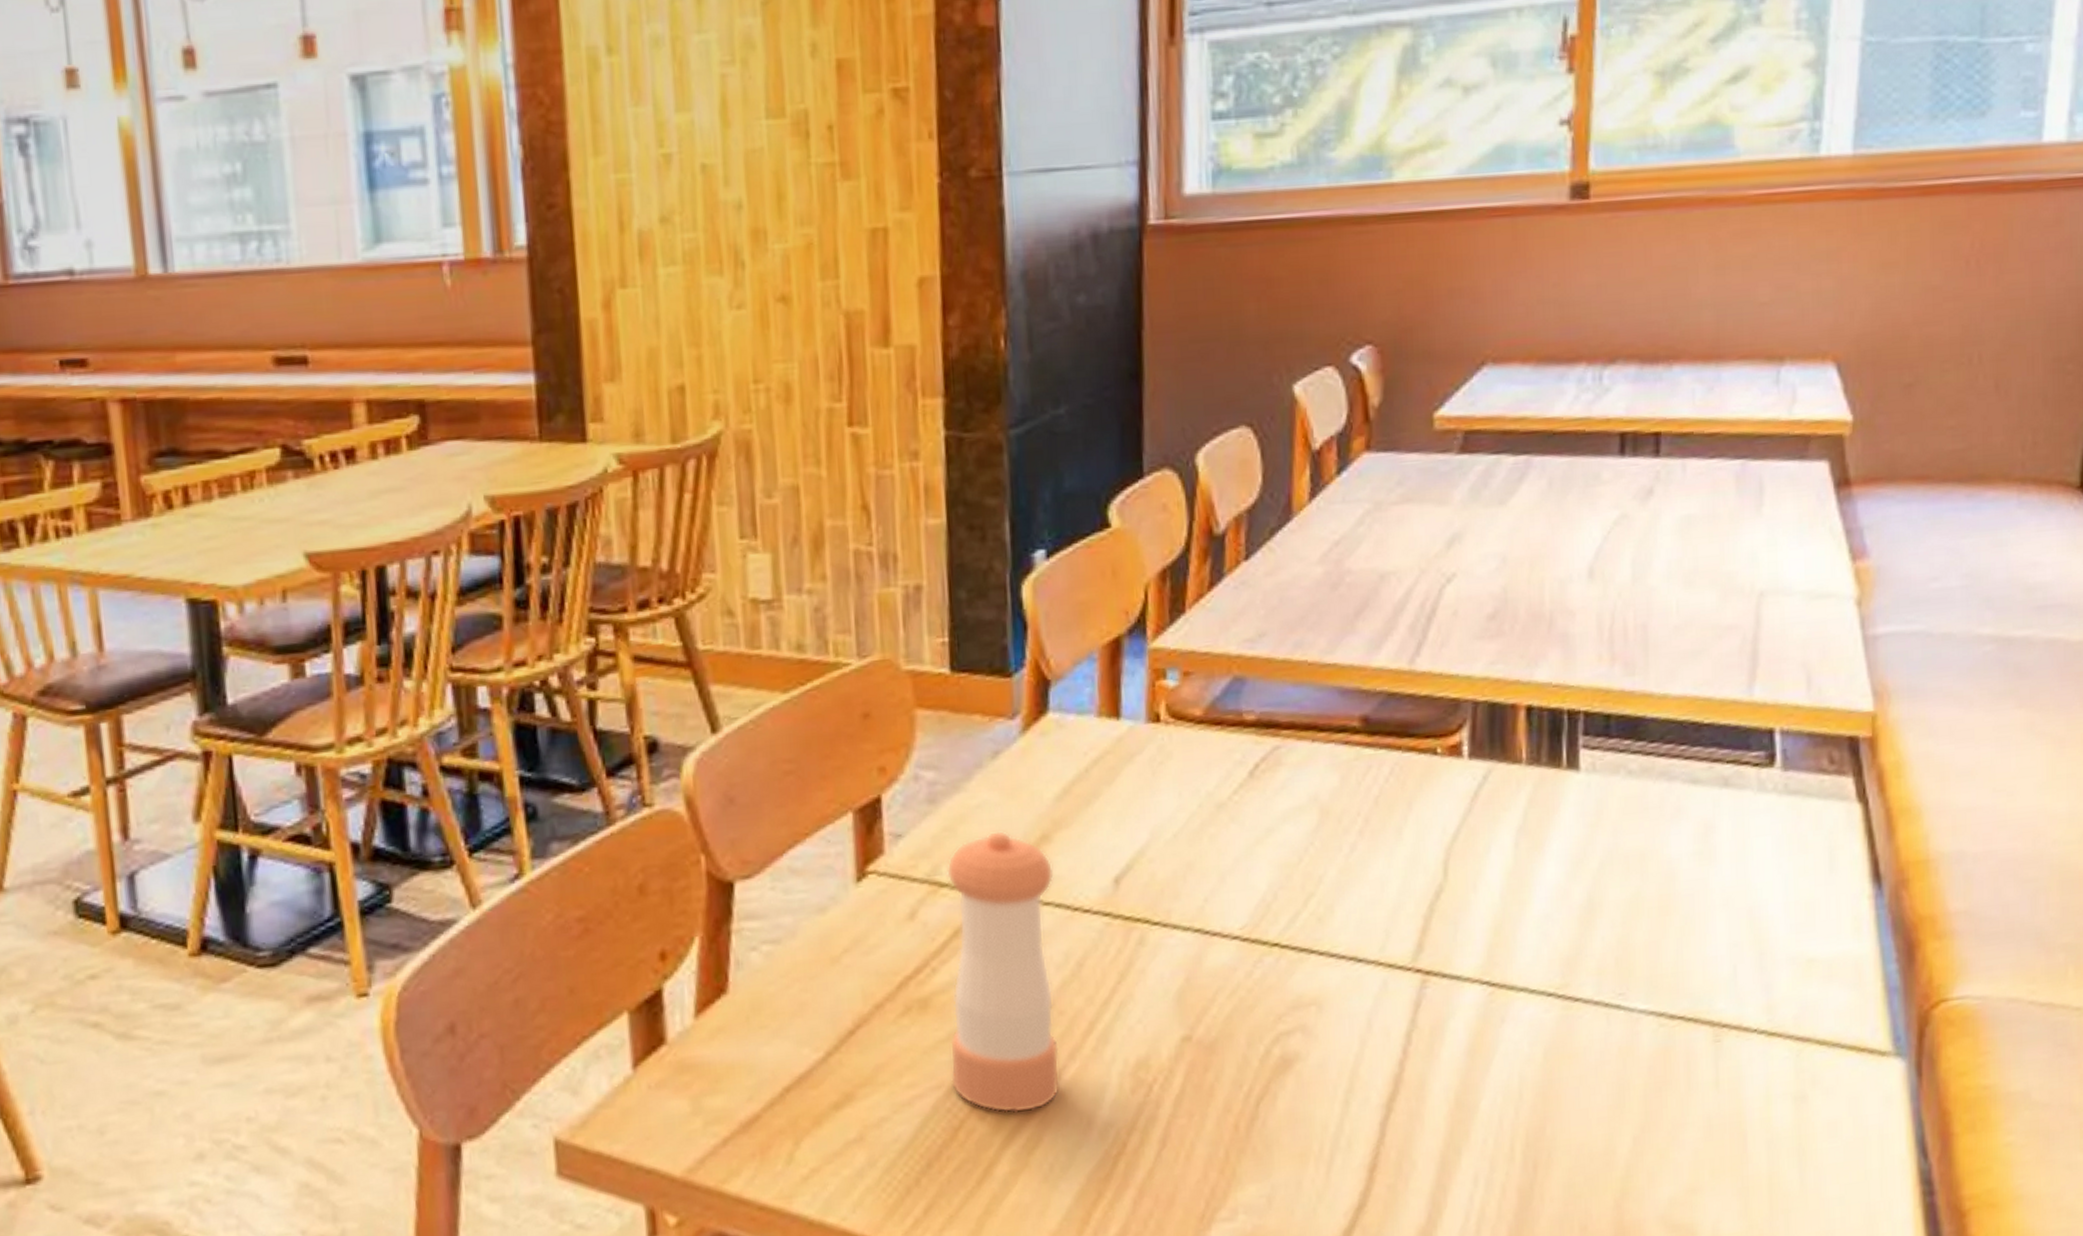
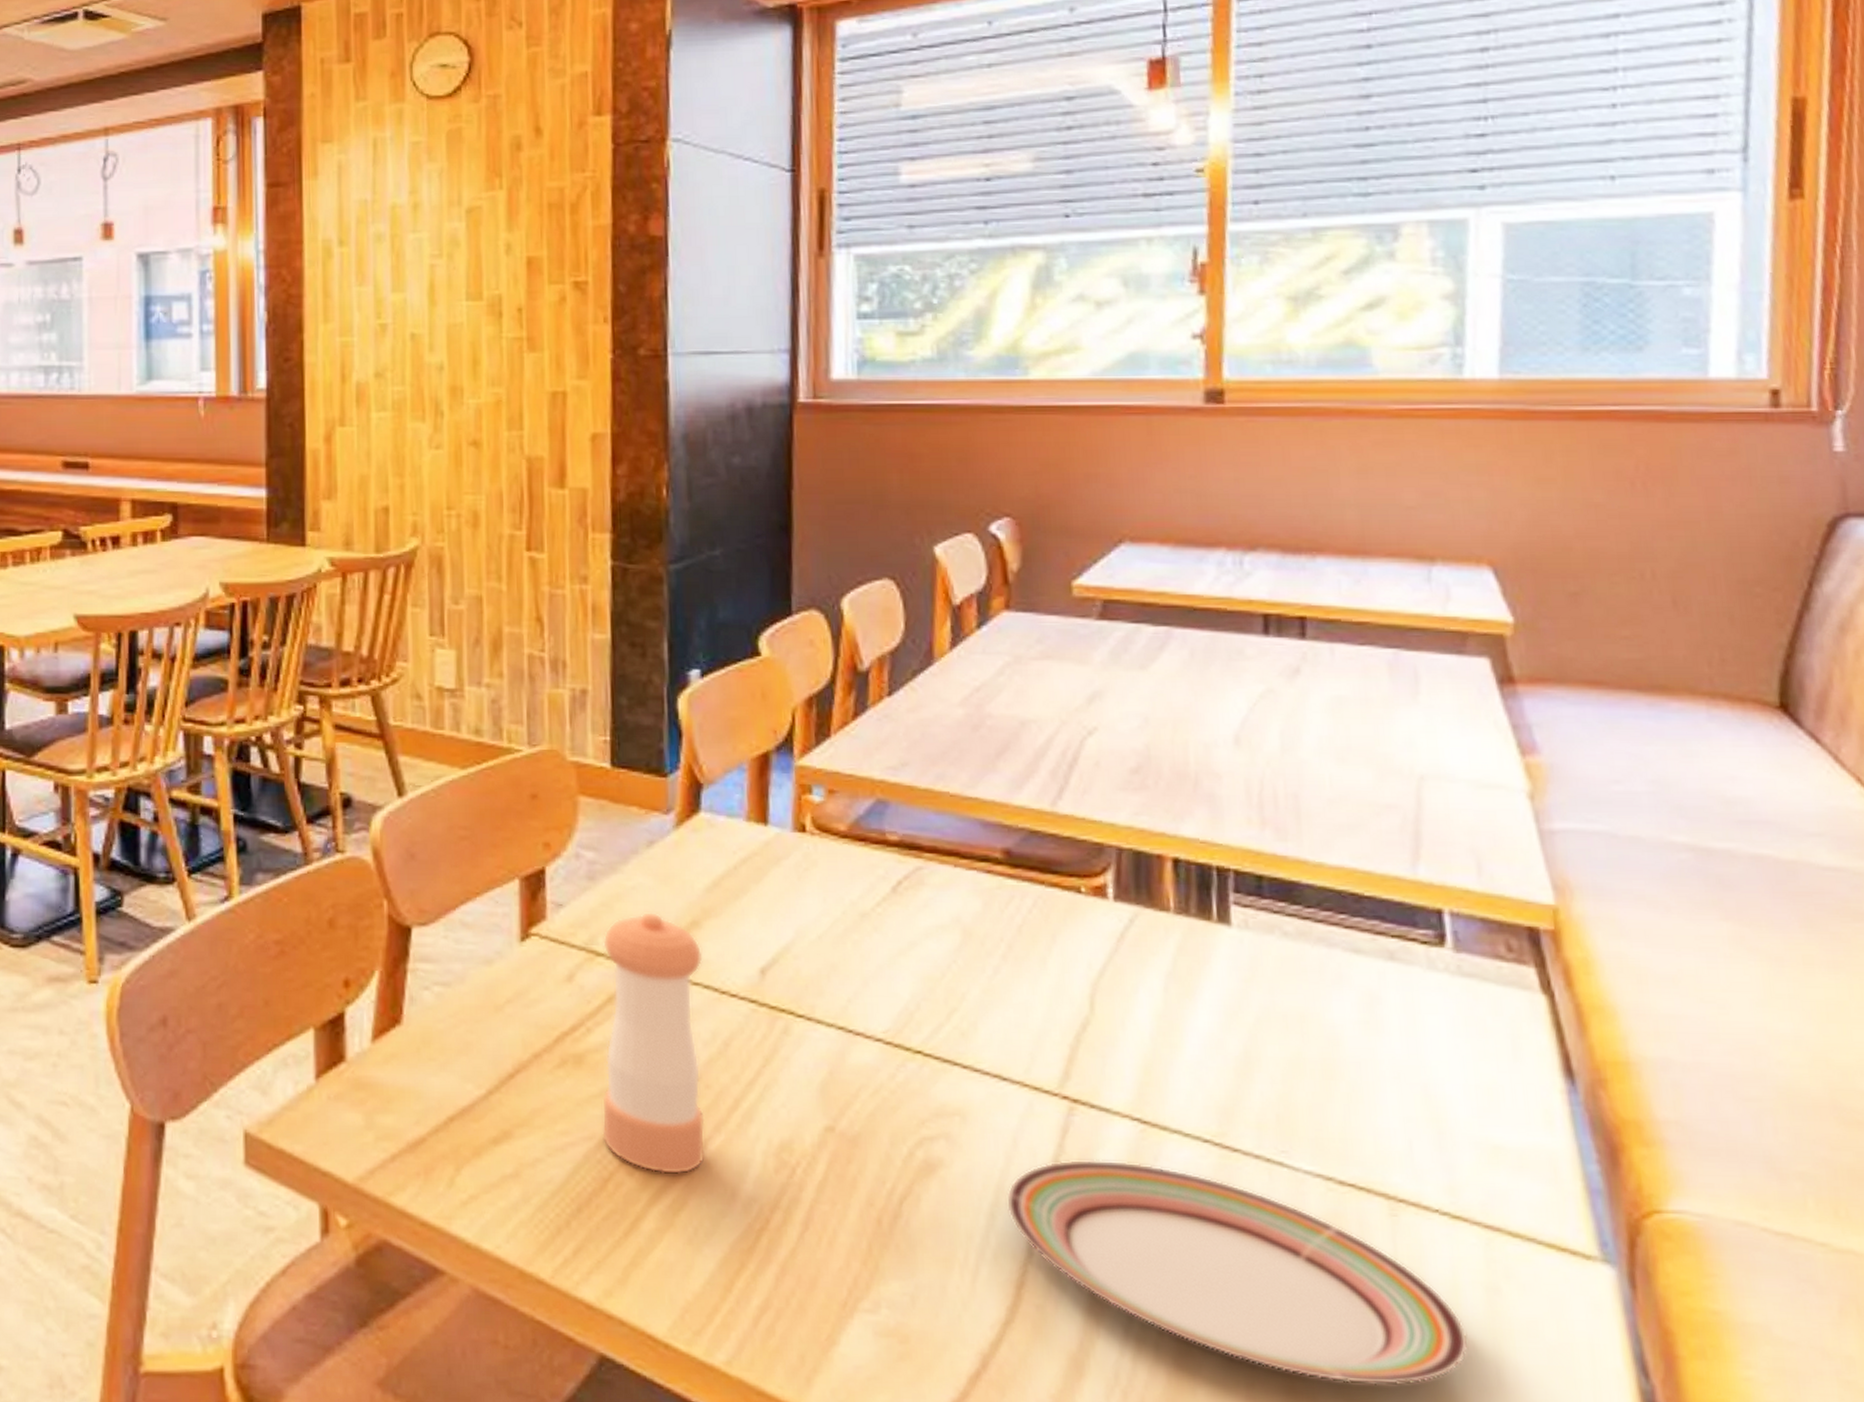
plate: none [1359,1026,1778,1211] -> present [1005,1159,1470,1386]

